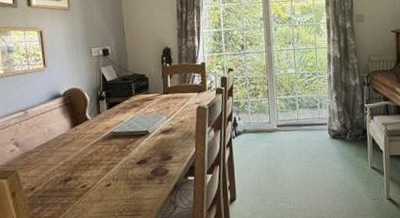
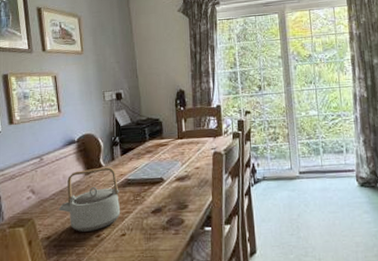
teapot: none [43,120,106,183] -> present [58,166,121,232]

